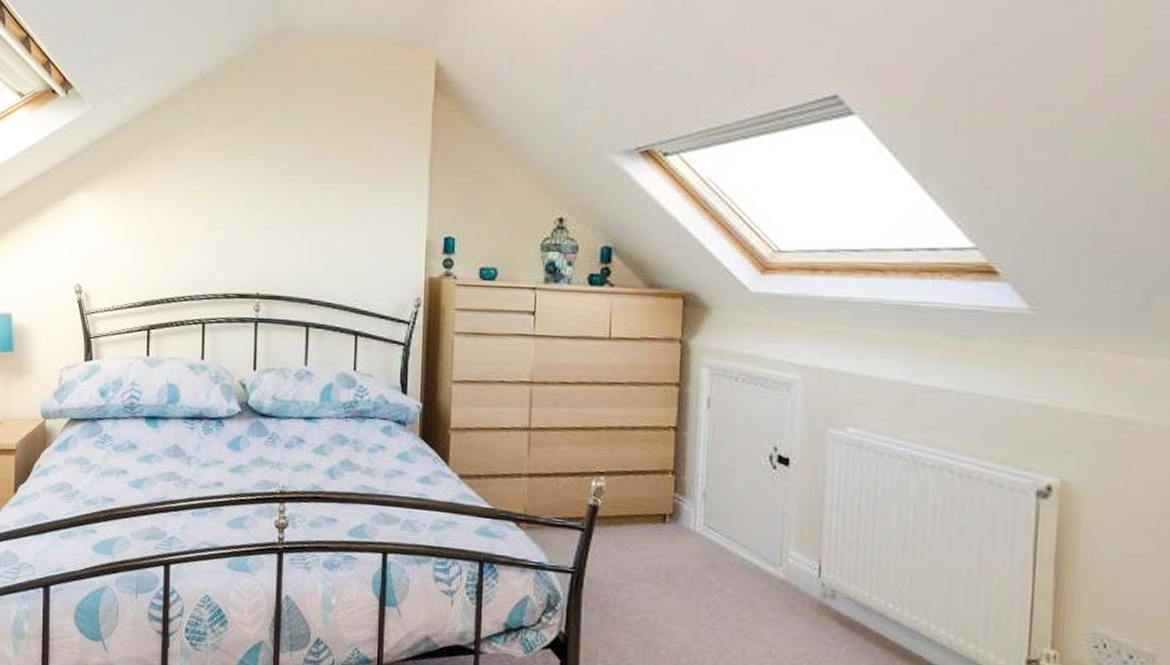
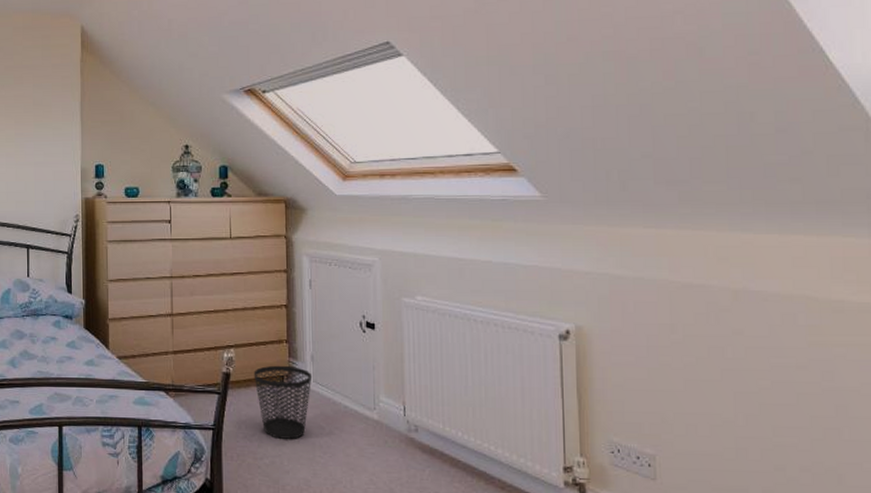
wastebasket: none [627,500,703,594] -> present [253,365,313,439]

